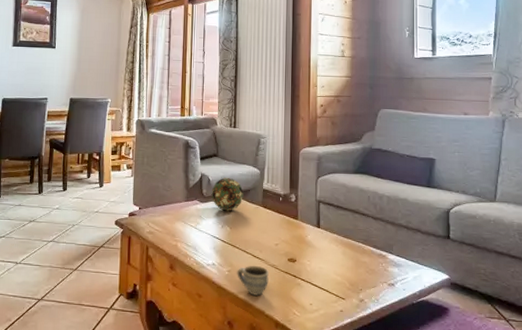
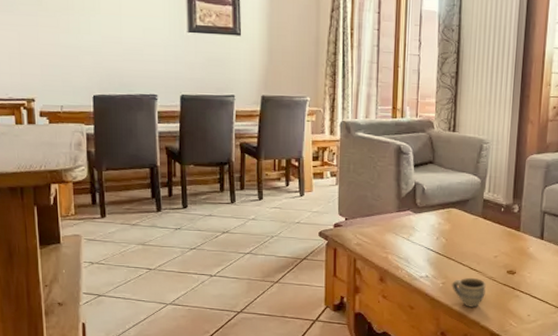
decorative ball: present [211,177,244,211] -> none [425,186,462,222]

